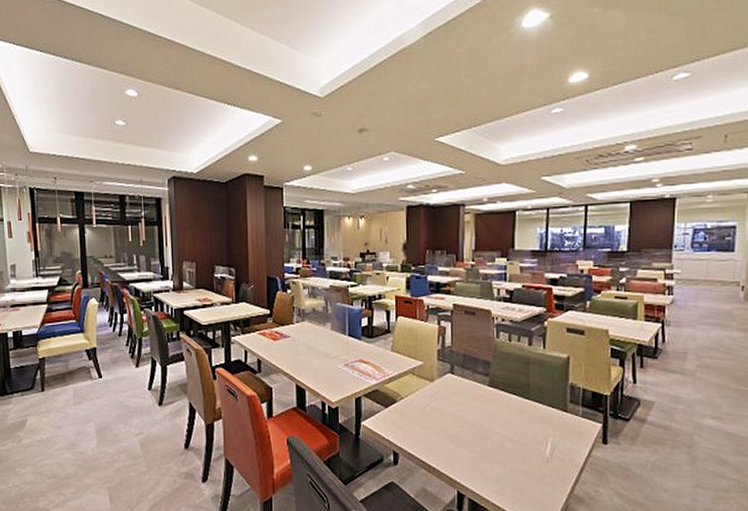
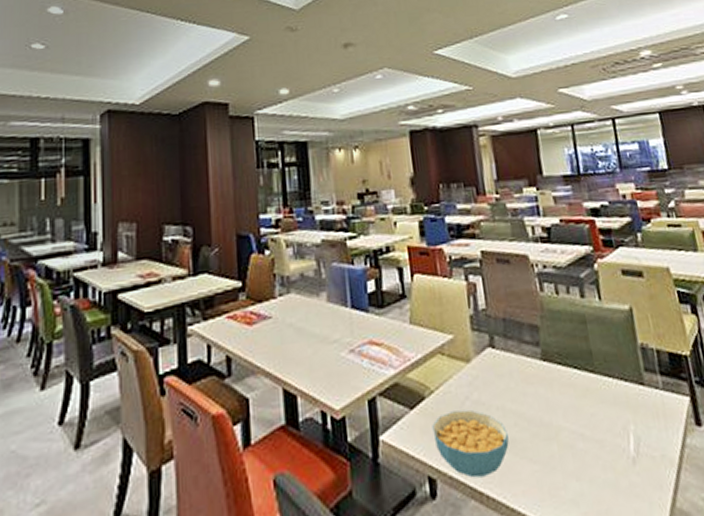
cereal bowl: none [400,413,455,456] -> present [432,409,509,478]

